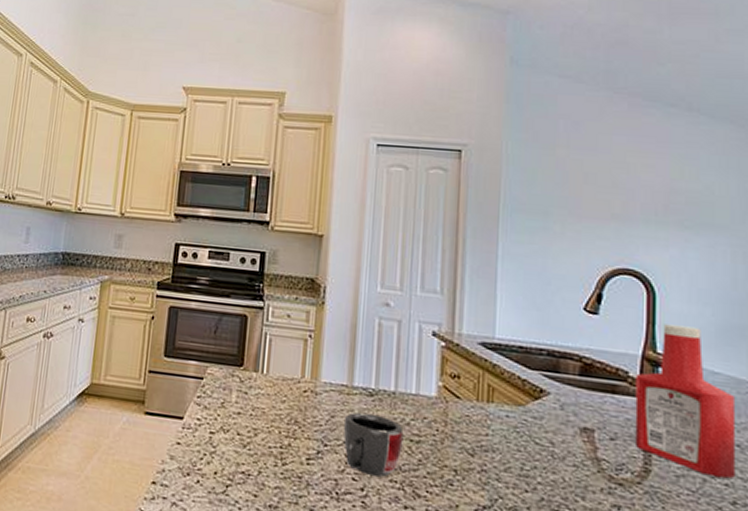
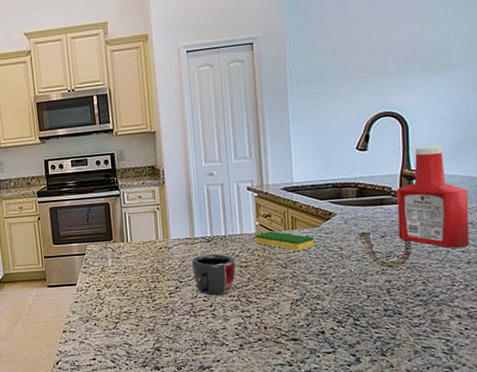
dish sponge: none [435,398,517,435] -> present [255,231,315,251]

